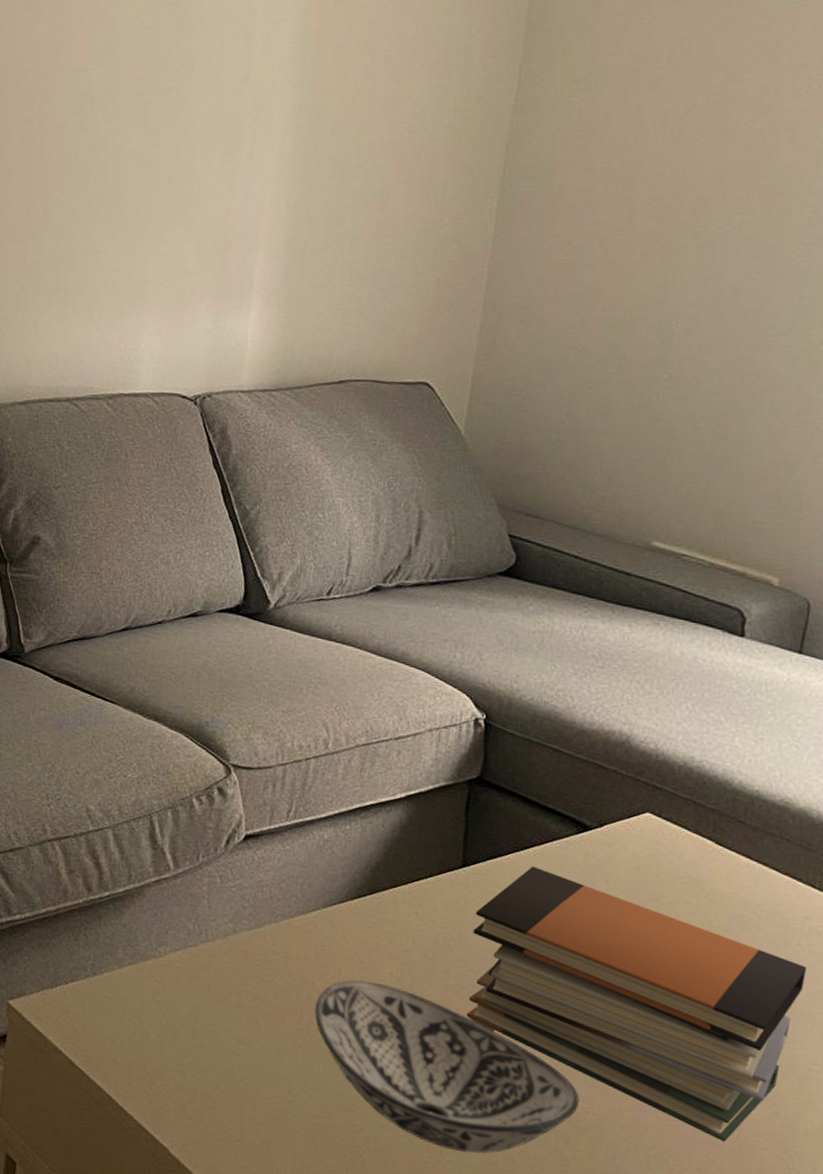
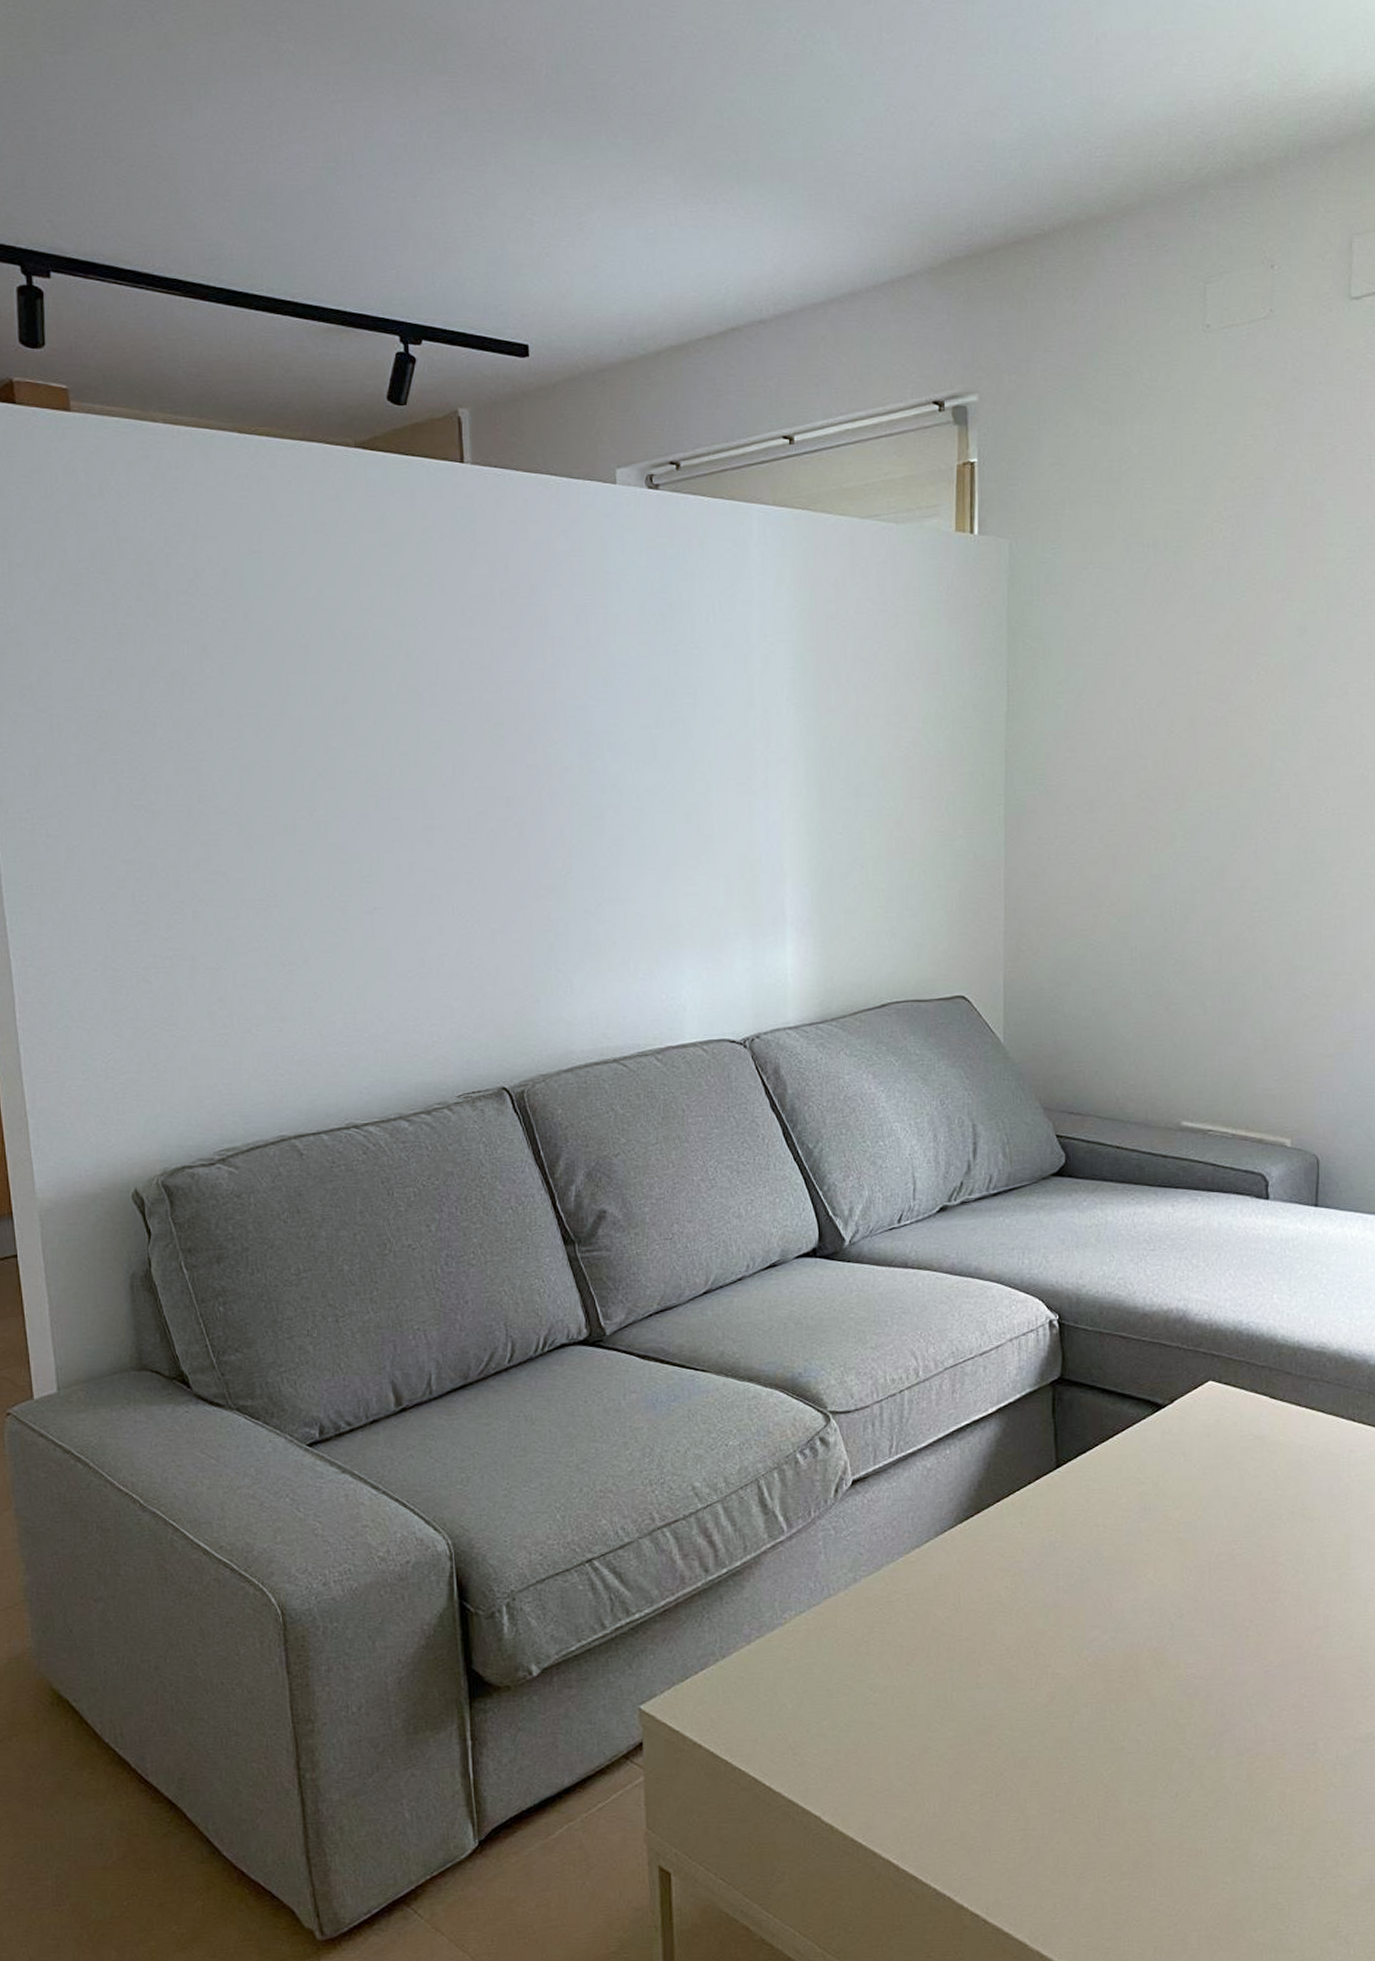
decorative bowl: present [315,980,579,1154] -> none [941,1600,1187,1745]
book stack: present [466,866,807,1142] -> none [1074,1453,1358,1675]

